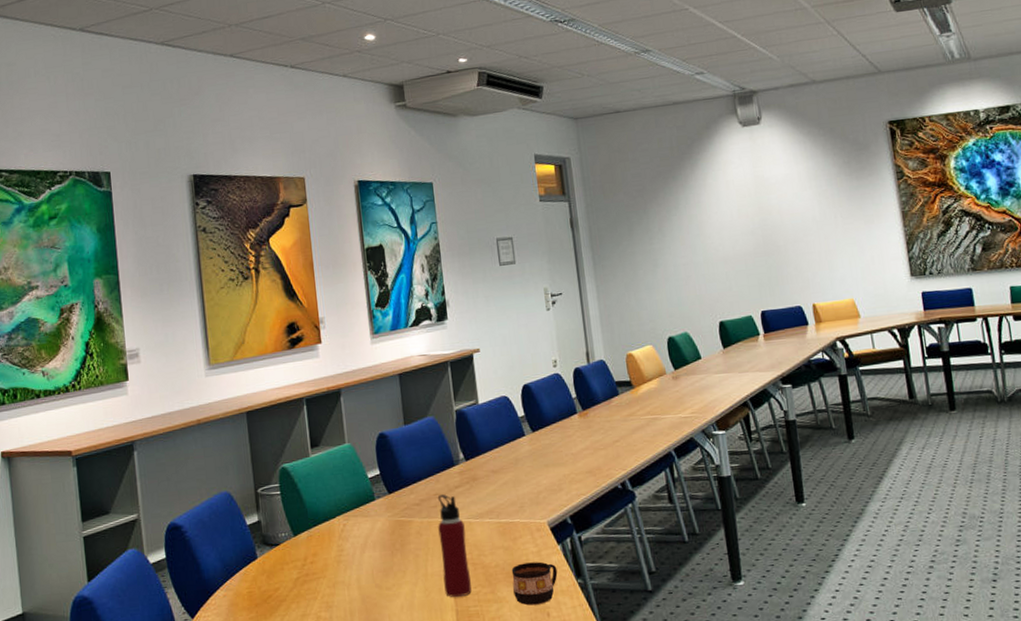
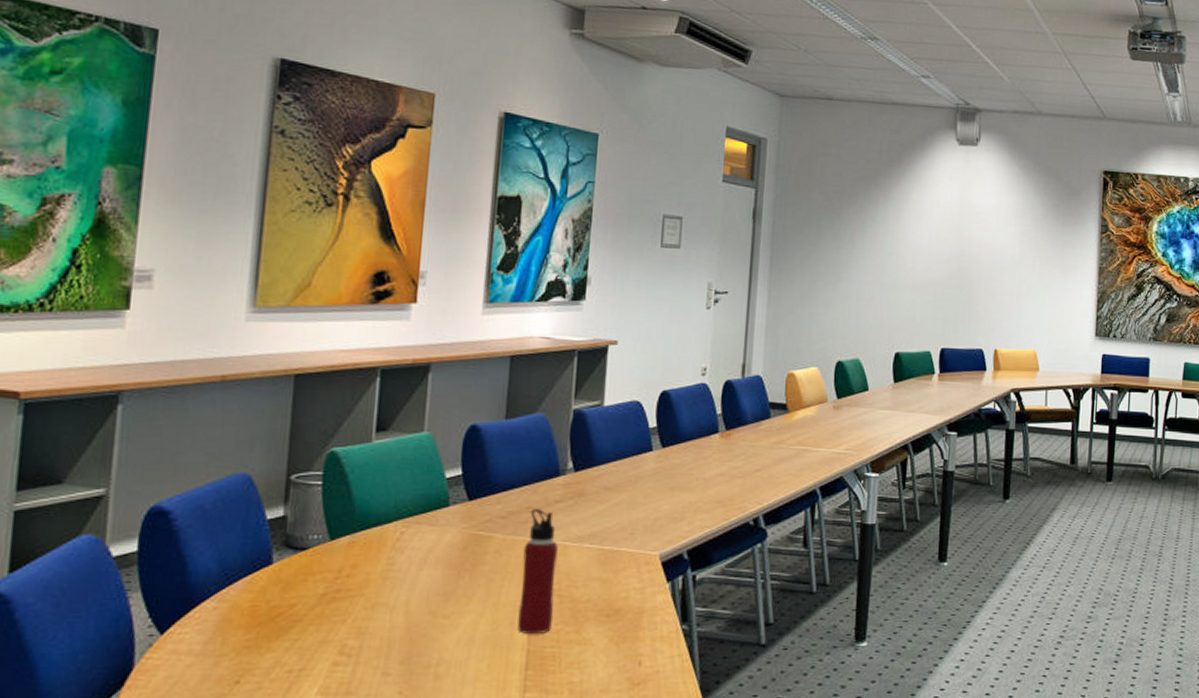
cup: present [511,561,558,606] -> none [603,600,661,651]

